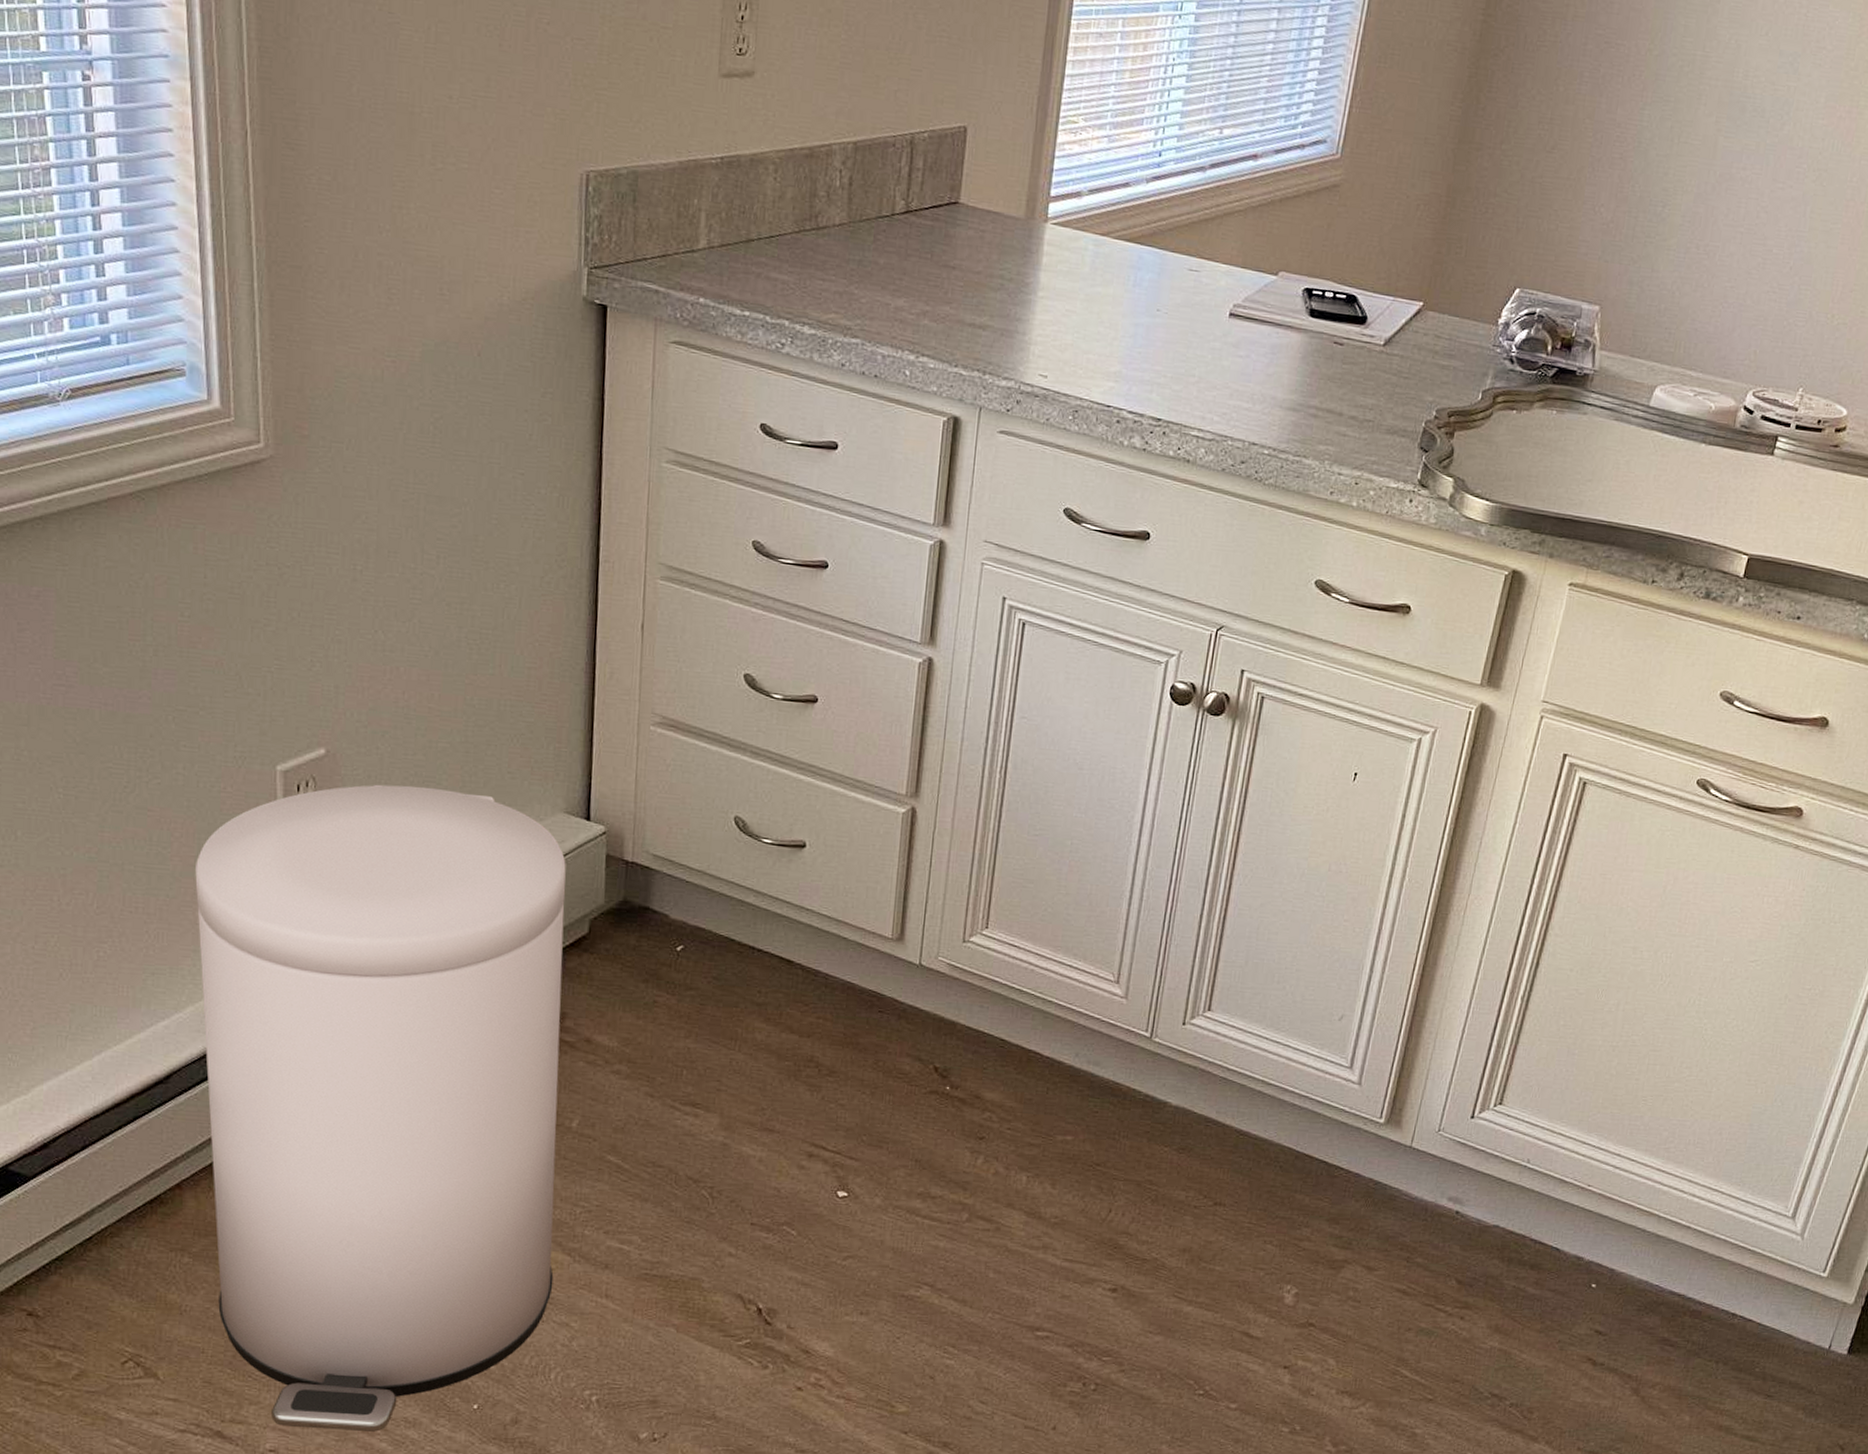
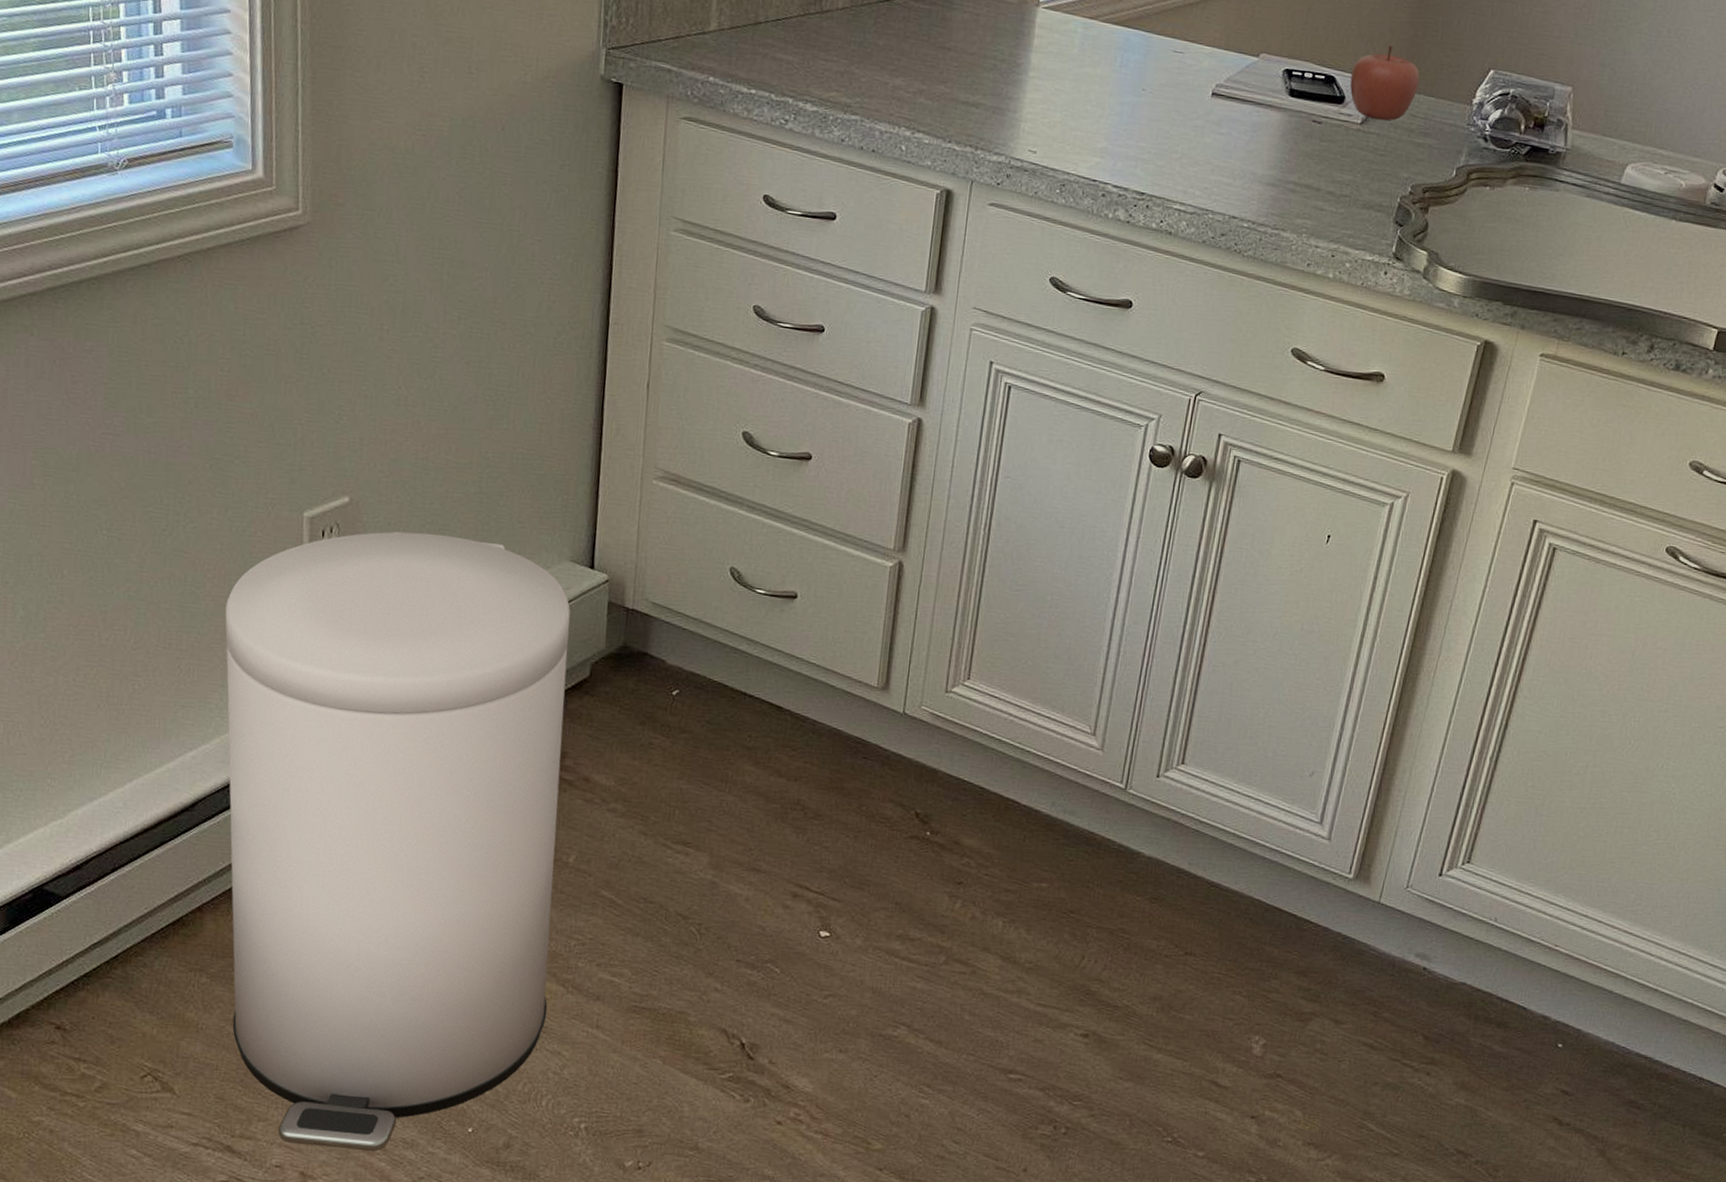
fruit: none [1372,262,1444,342] -> present [1350,45,1420,121]

